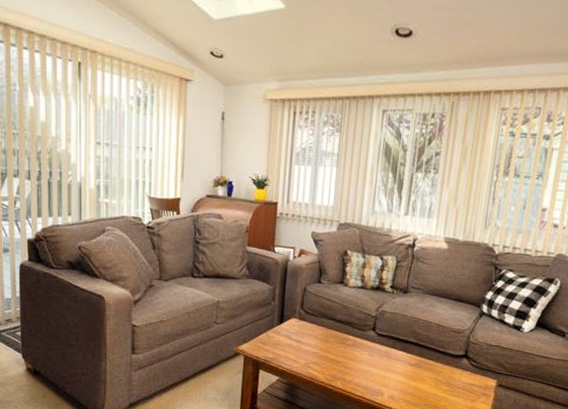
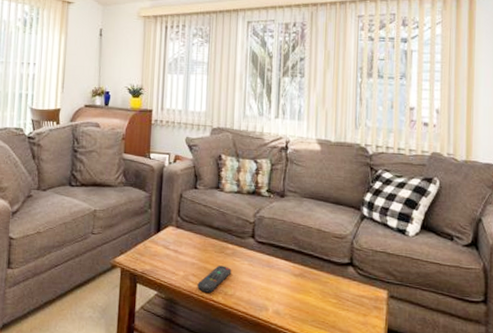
remote control: none [317,355,351,379] -> present [197,265,232,293]

